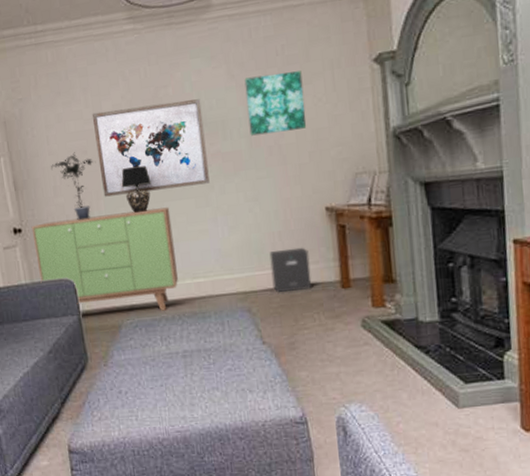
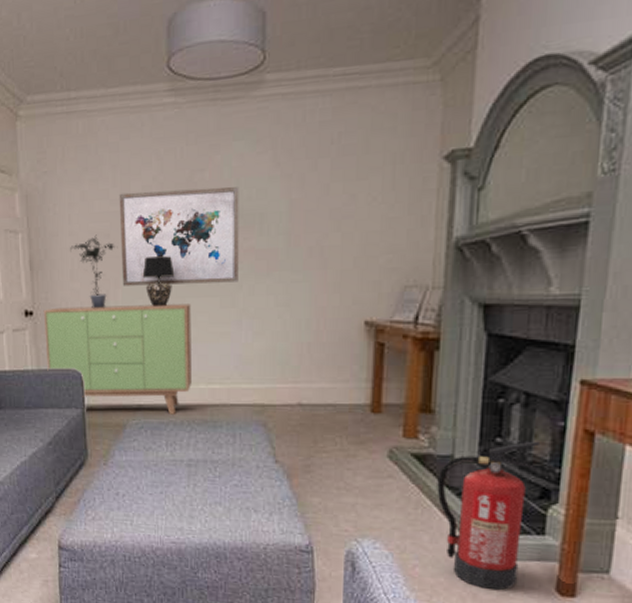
wall art: present [244,71,307,136] -> none [290,163,358,234]
speaker: present [269,247,312,293] -> none [294,362,339,411]
fire extinguisher: none [407,296,490,435] -> present [437,441,541,591]

